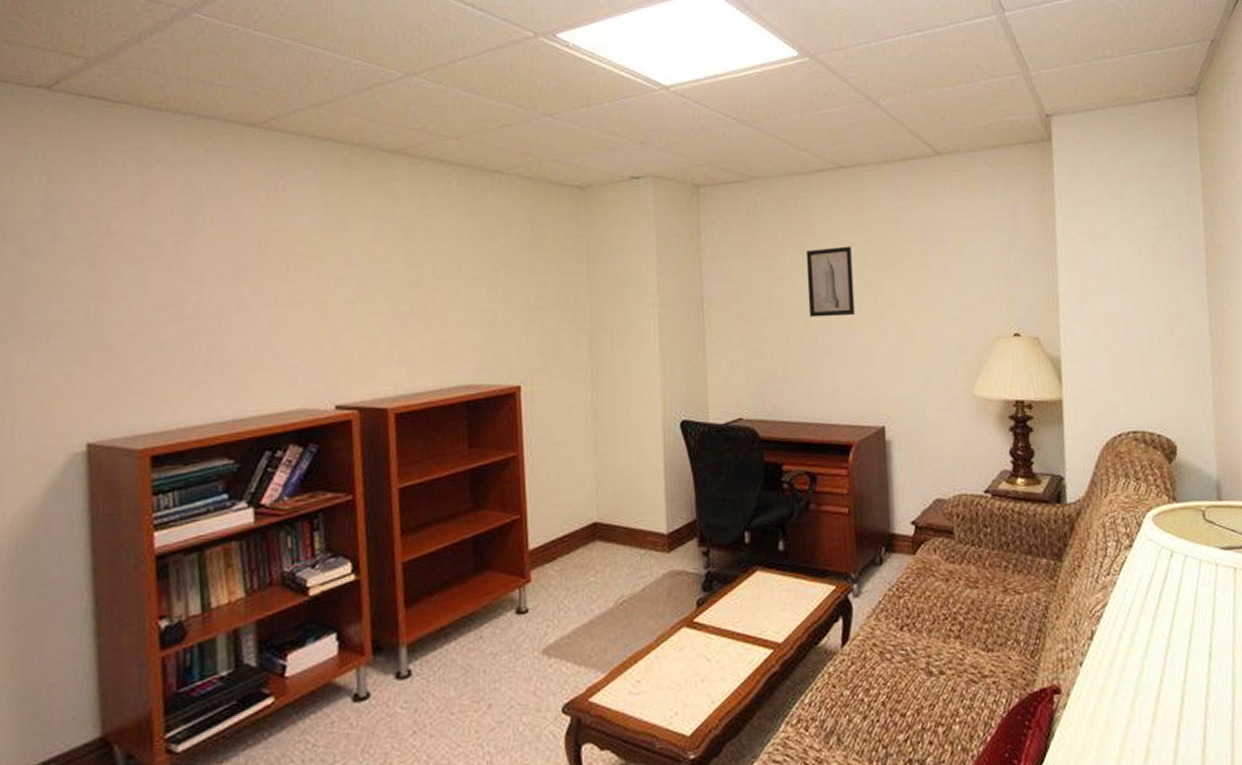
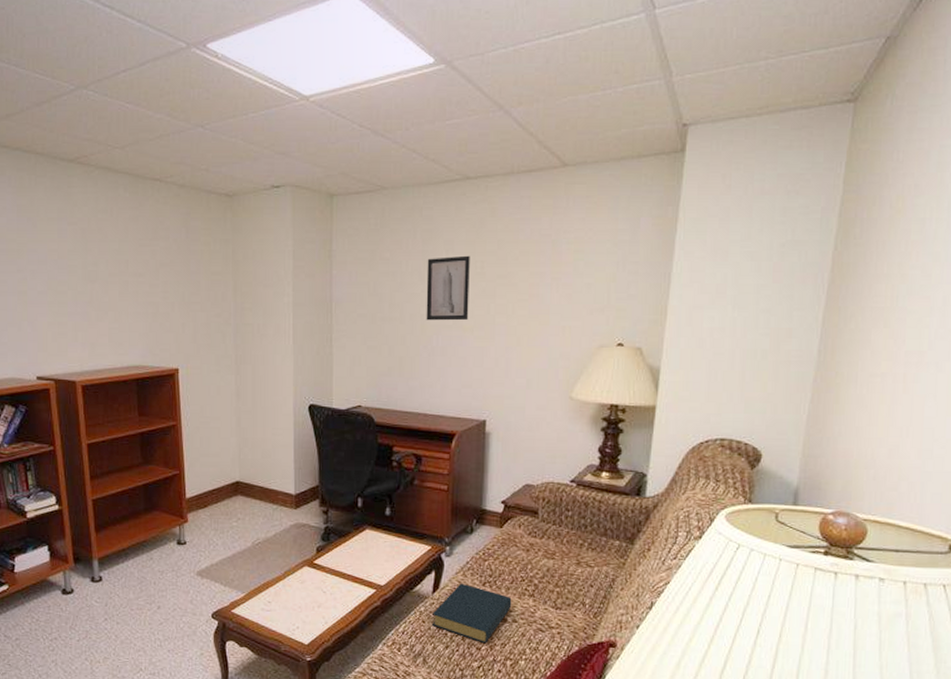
hardback book: none [844,629,937,708] -> present [432,583,512,644]

